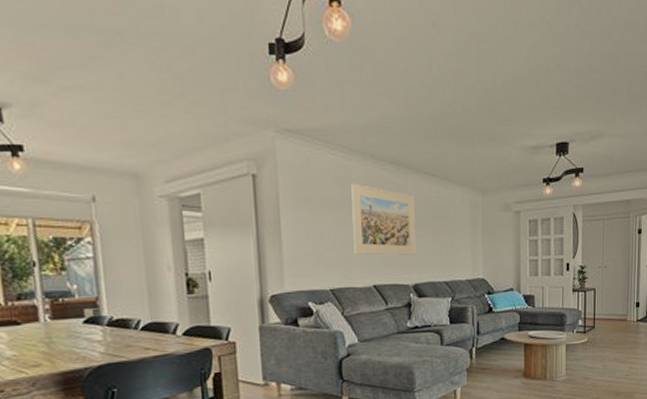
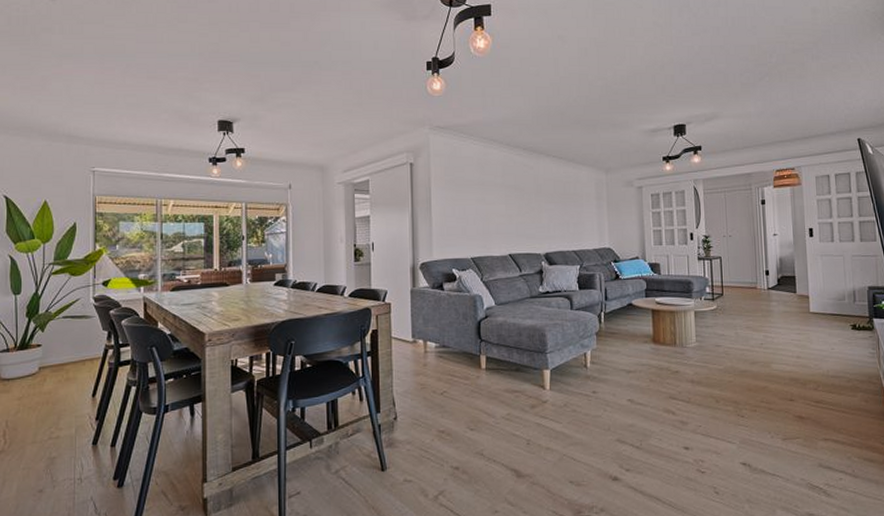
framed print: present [351,184,416,255] -> none [490,168,546,228]

